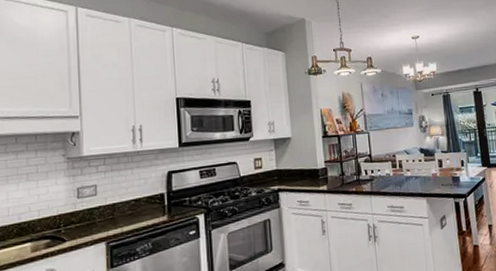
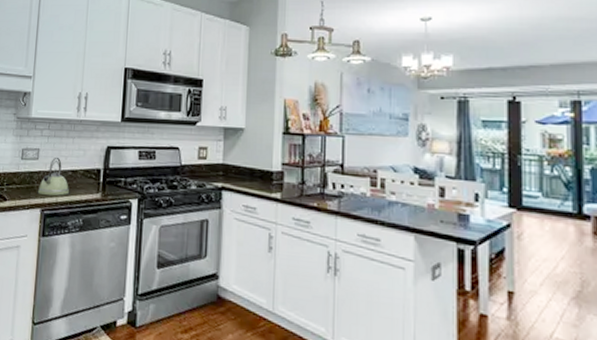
kettle: none [99,189,135,229] -> present [37,156,70,197]

